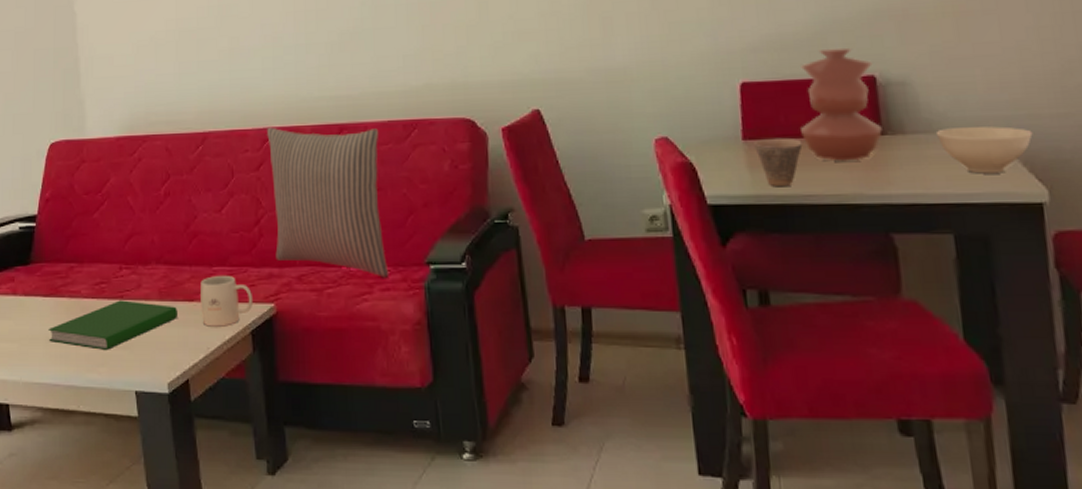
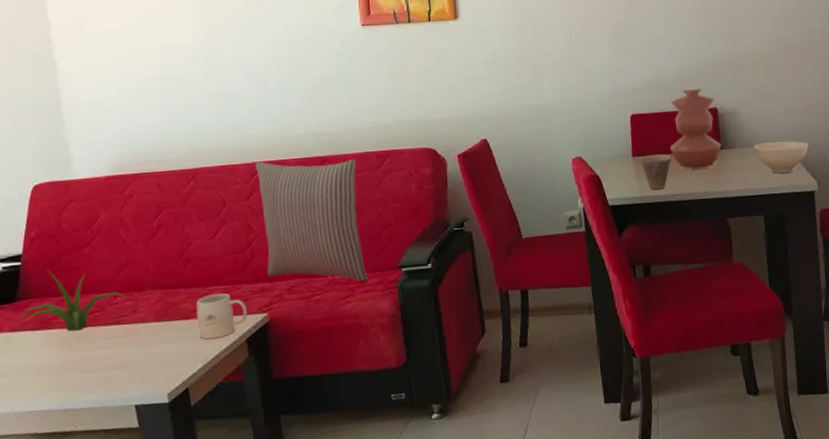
plant: none [31,232,135,302] -> present [18,269,131,332]
hardcover book: present [48,300,177,350] -> none [40,325,175,373]

